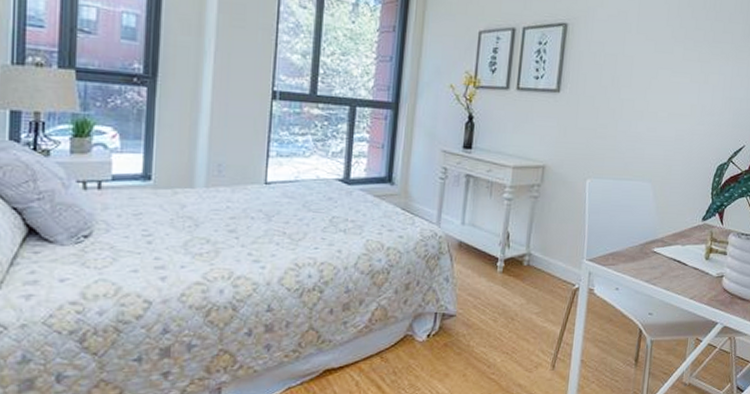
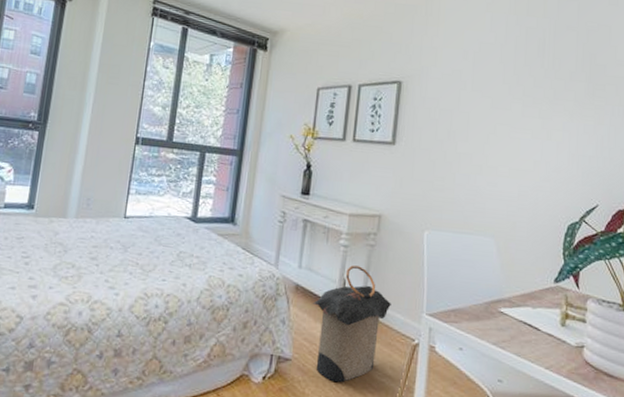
laundry hamper: none [477,218,554,332] -> present [313,265,391,383]

